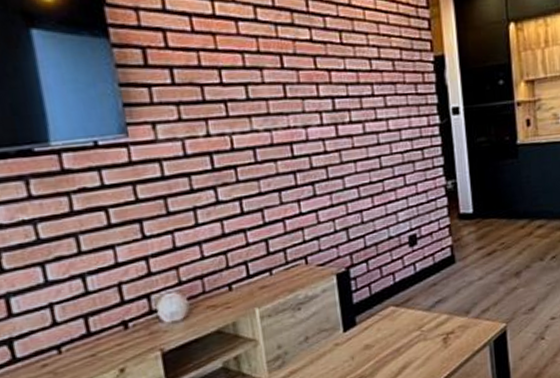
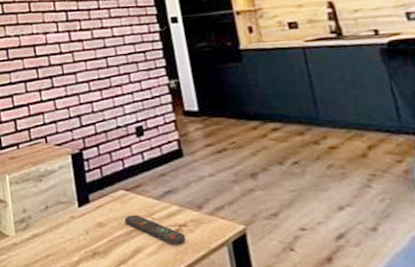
remote control: none [393,329,452,354] -> present [124,214,186,245]

